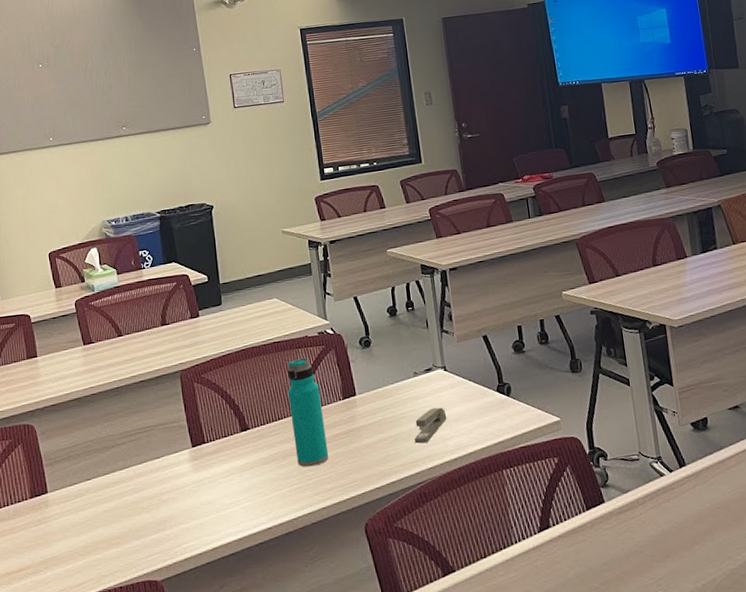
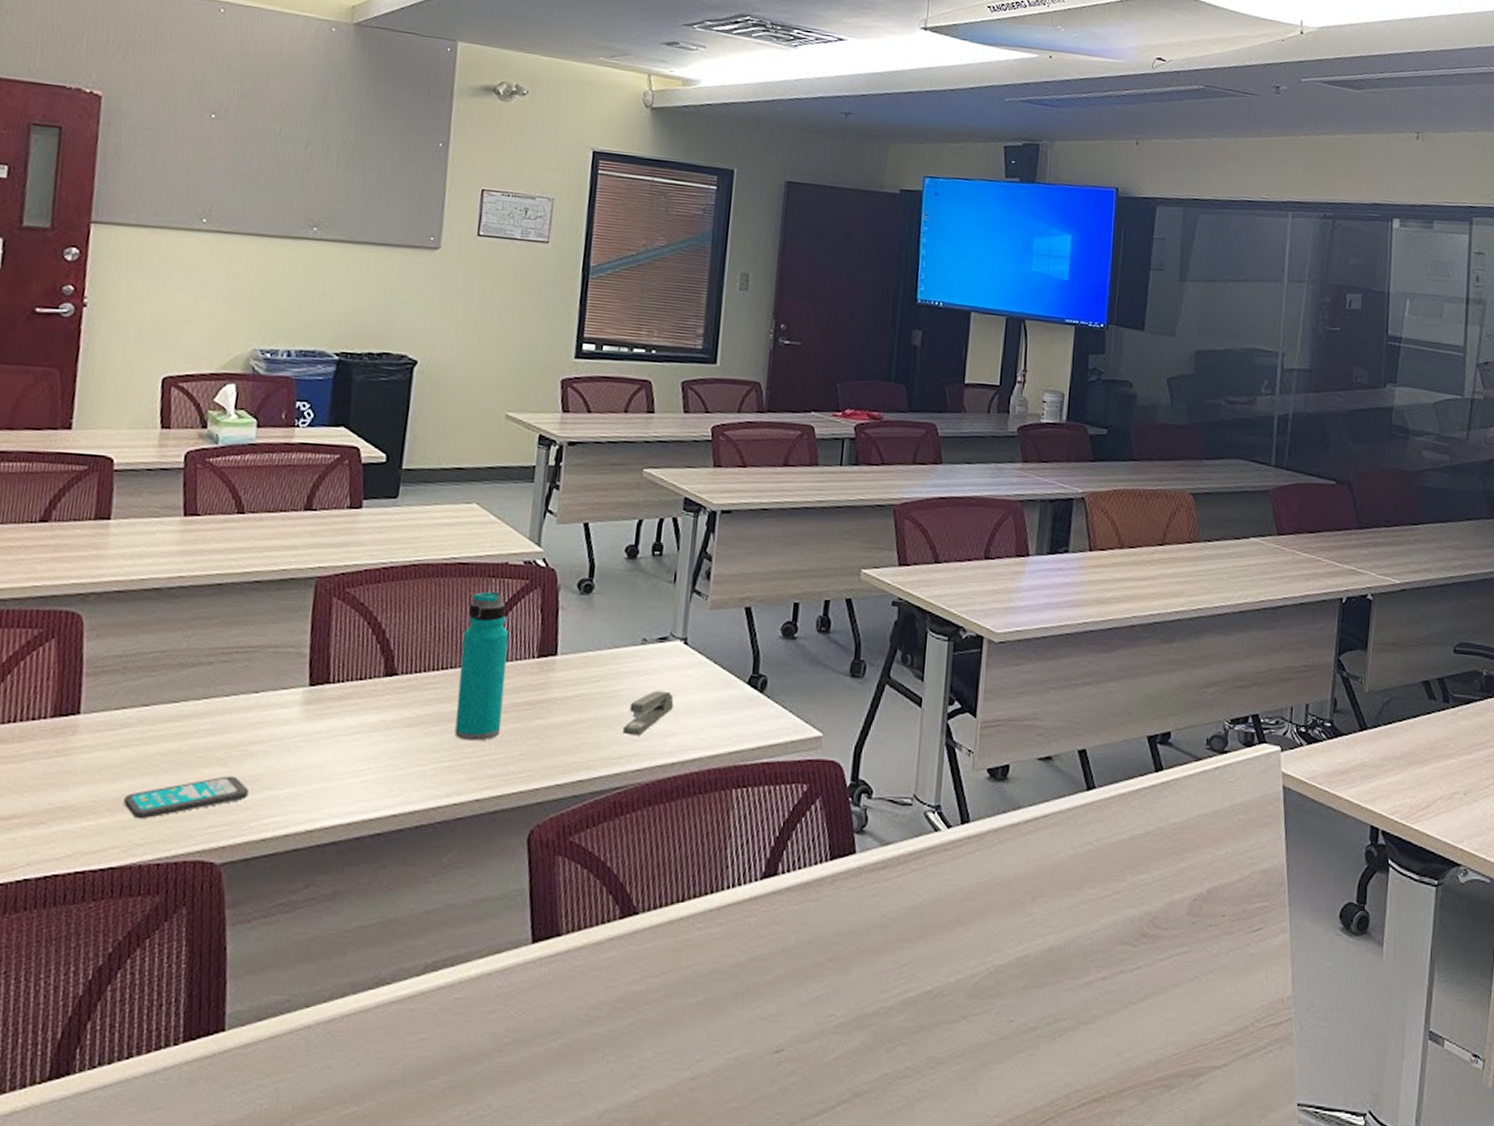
smartphone: none [89,518,169,559] -> present [124,776,249,820]

